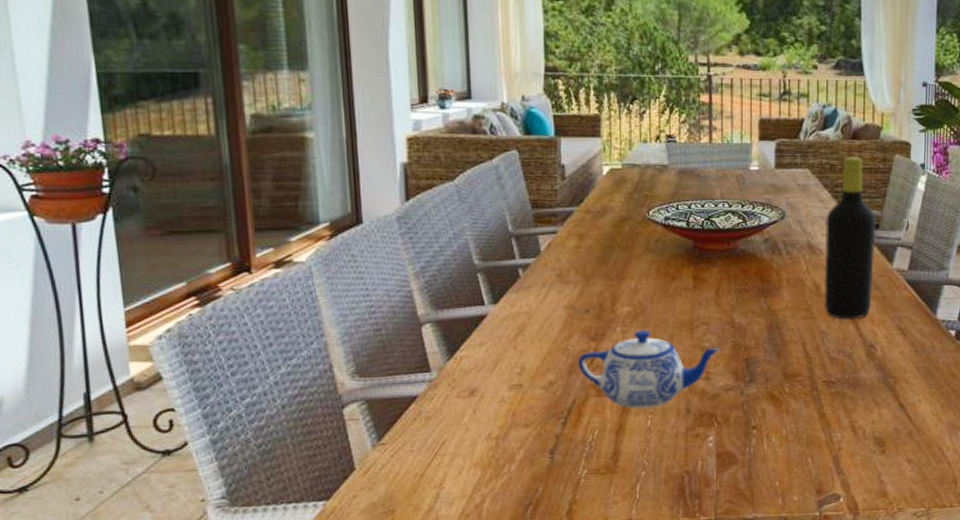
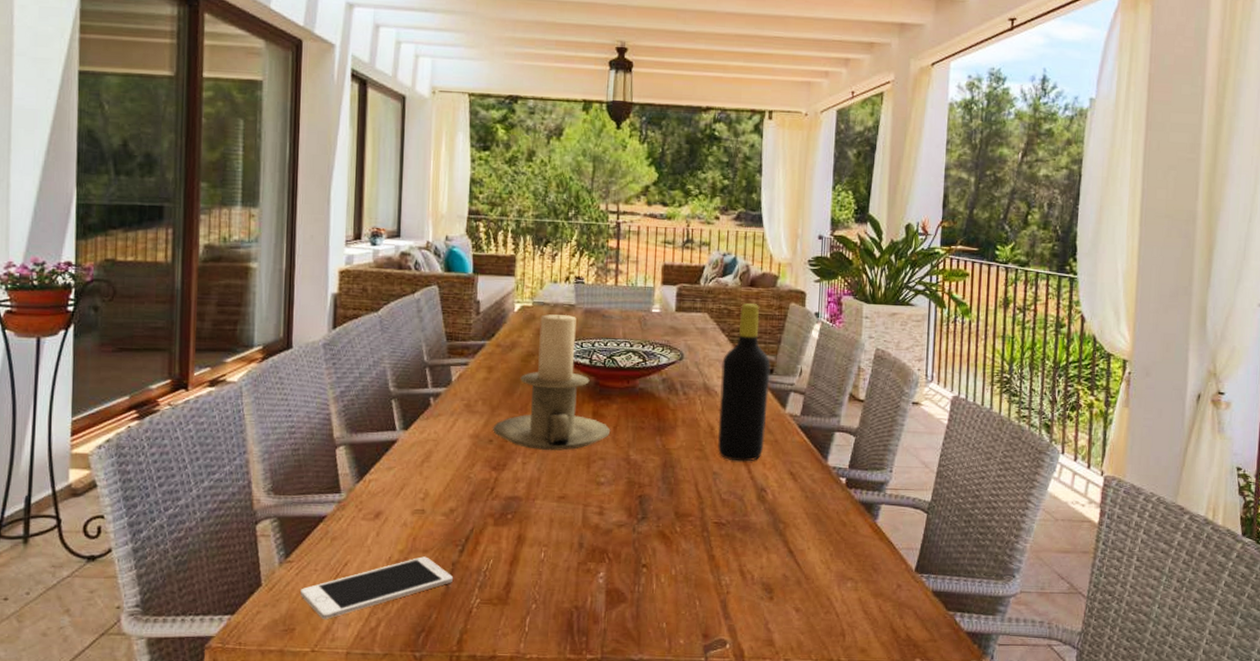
cell phone: none [398,431,557,499] -> present [300,556,453,619]
teapot: present [578,330,721,409] -> none [479,462,616,540]
candle holder: none [588,176,713,319] -> present [493,314,611,451]

